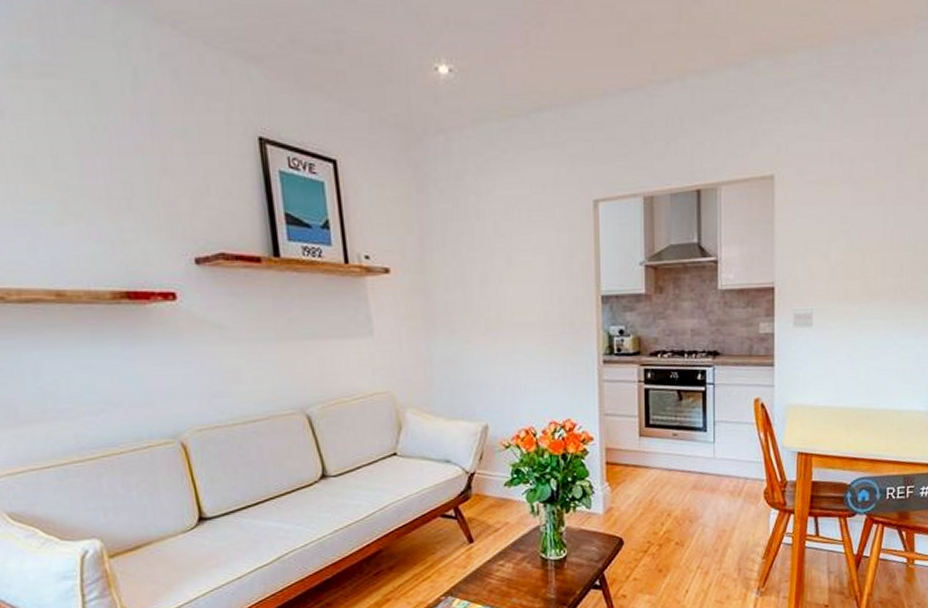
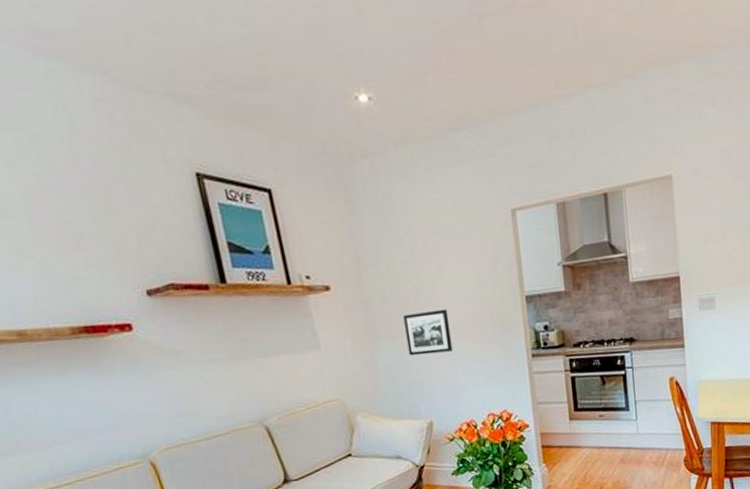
picture frame: none [466,303,517,351] -> present [403,309,453,356]

